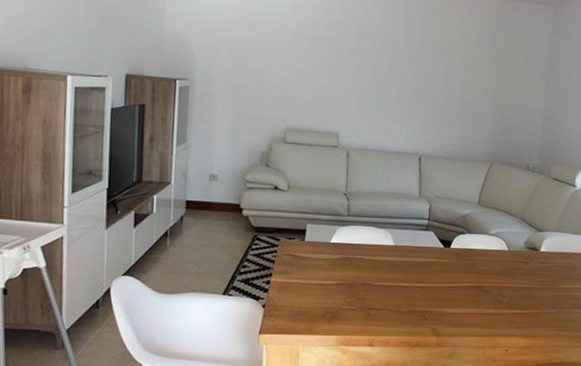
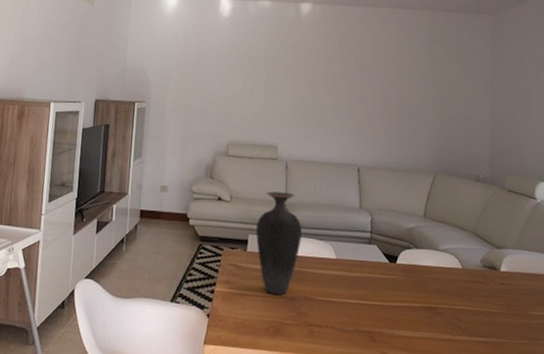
vase: none [314,180,362,283] -> present [255,191,302,296]

